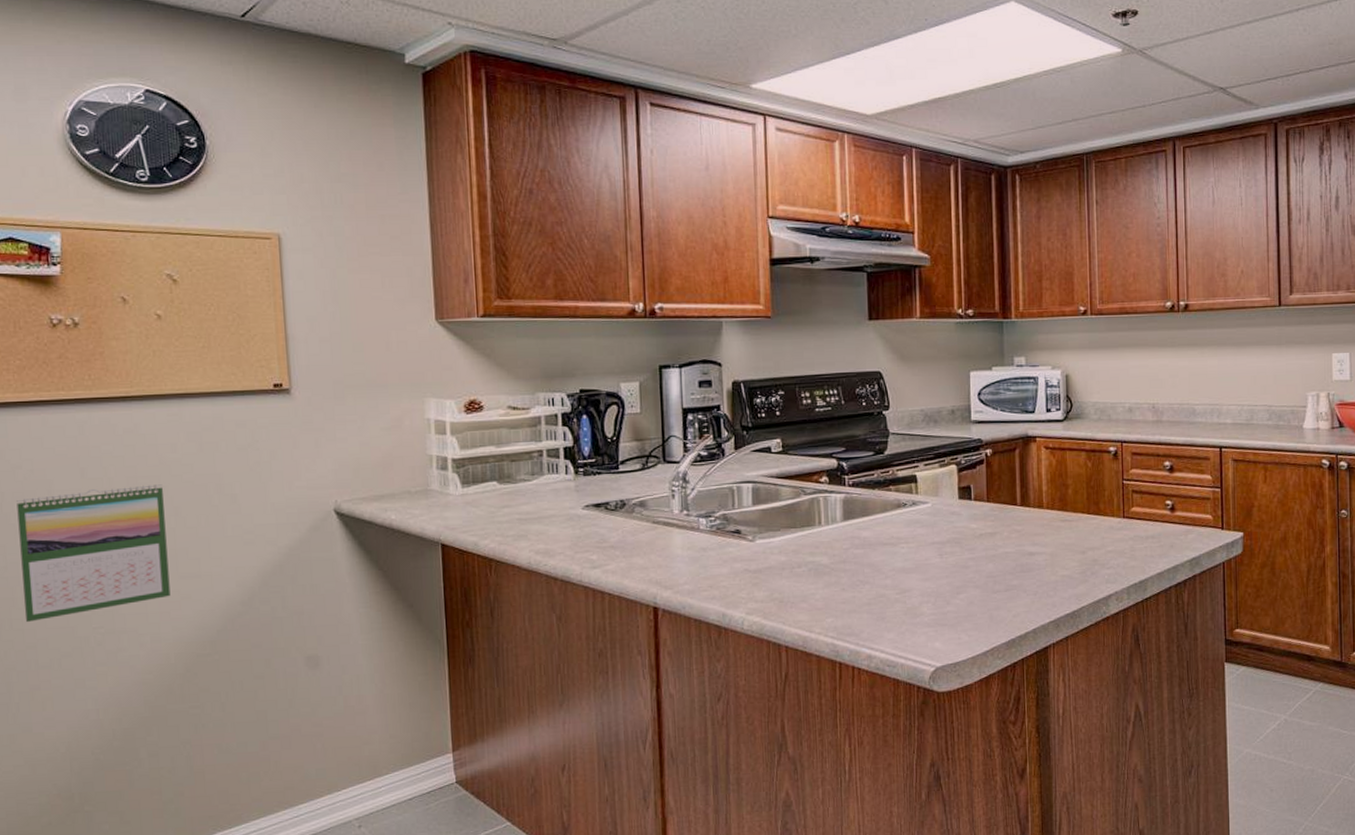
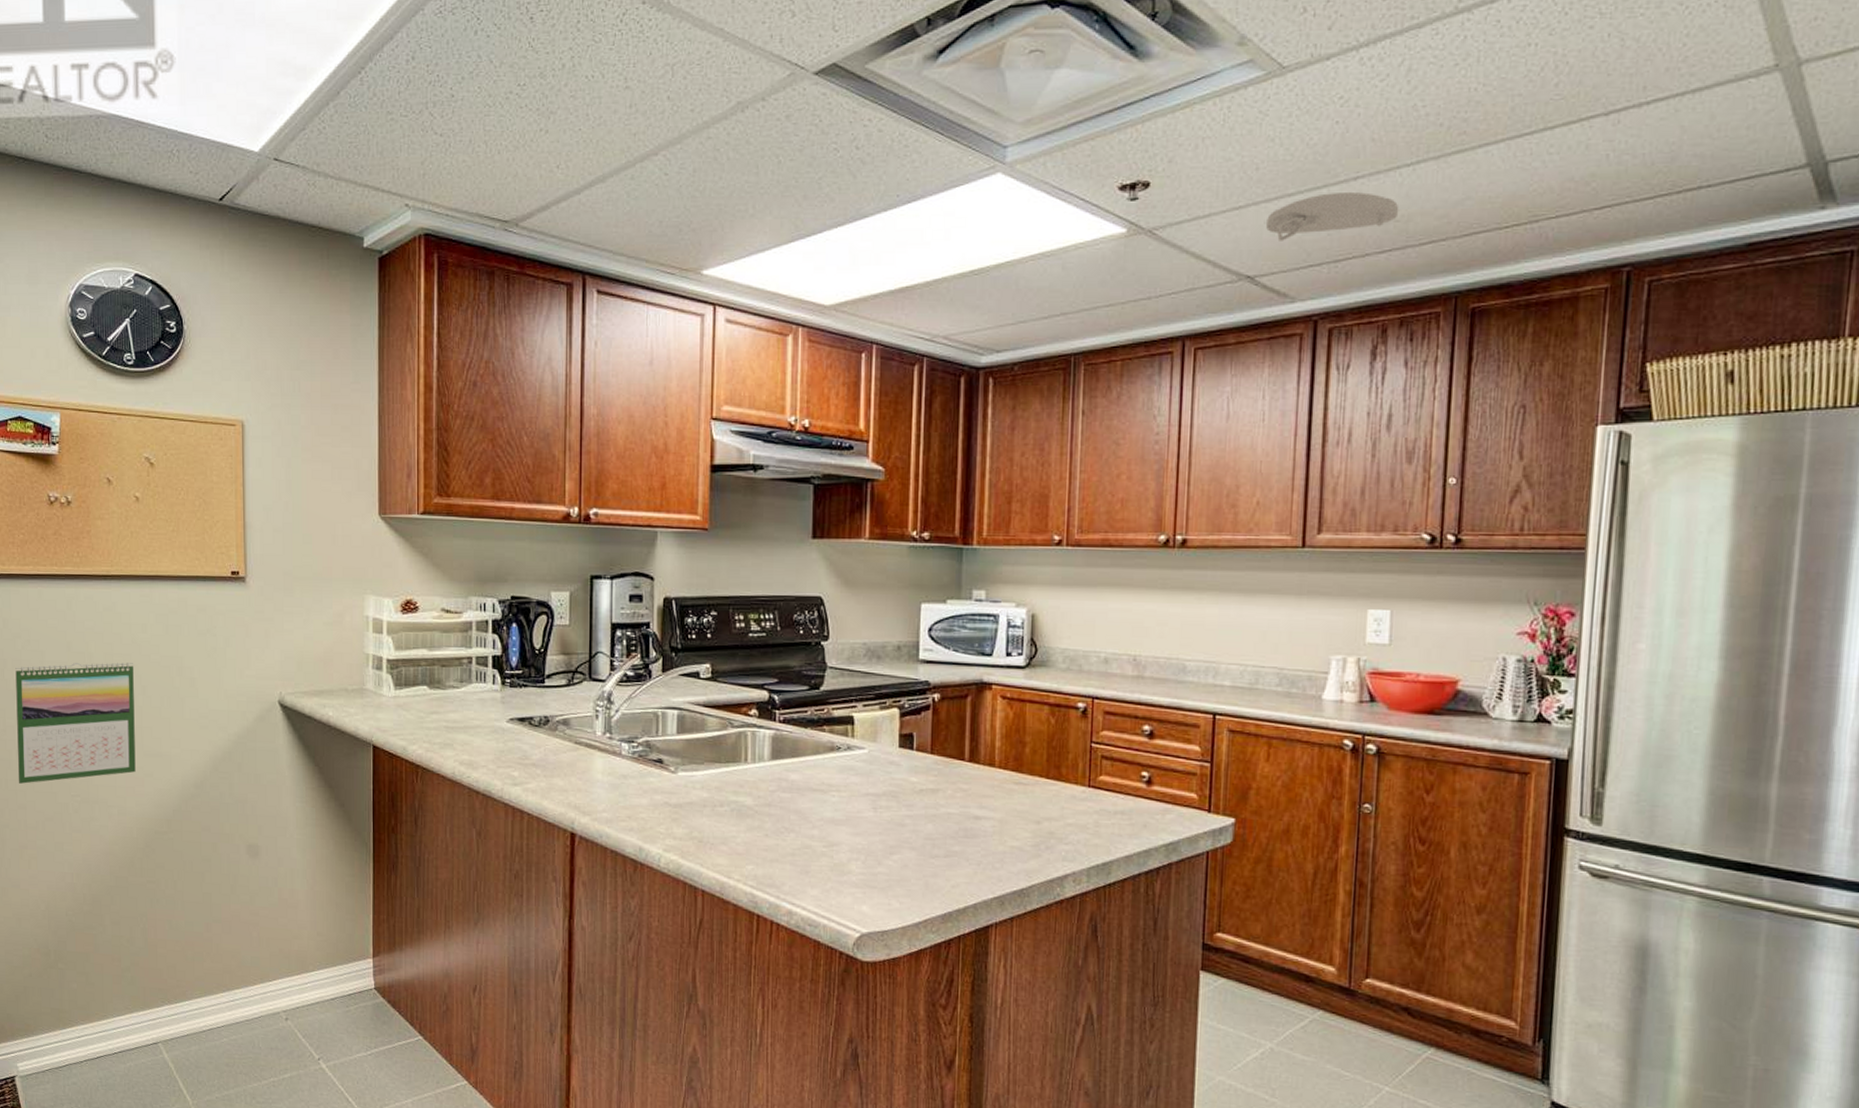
smoke detector: none [1232,21,1332,60] -> present [1266,192,1399,241]

